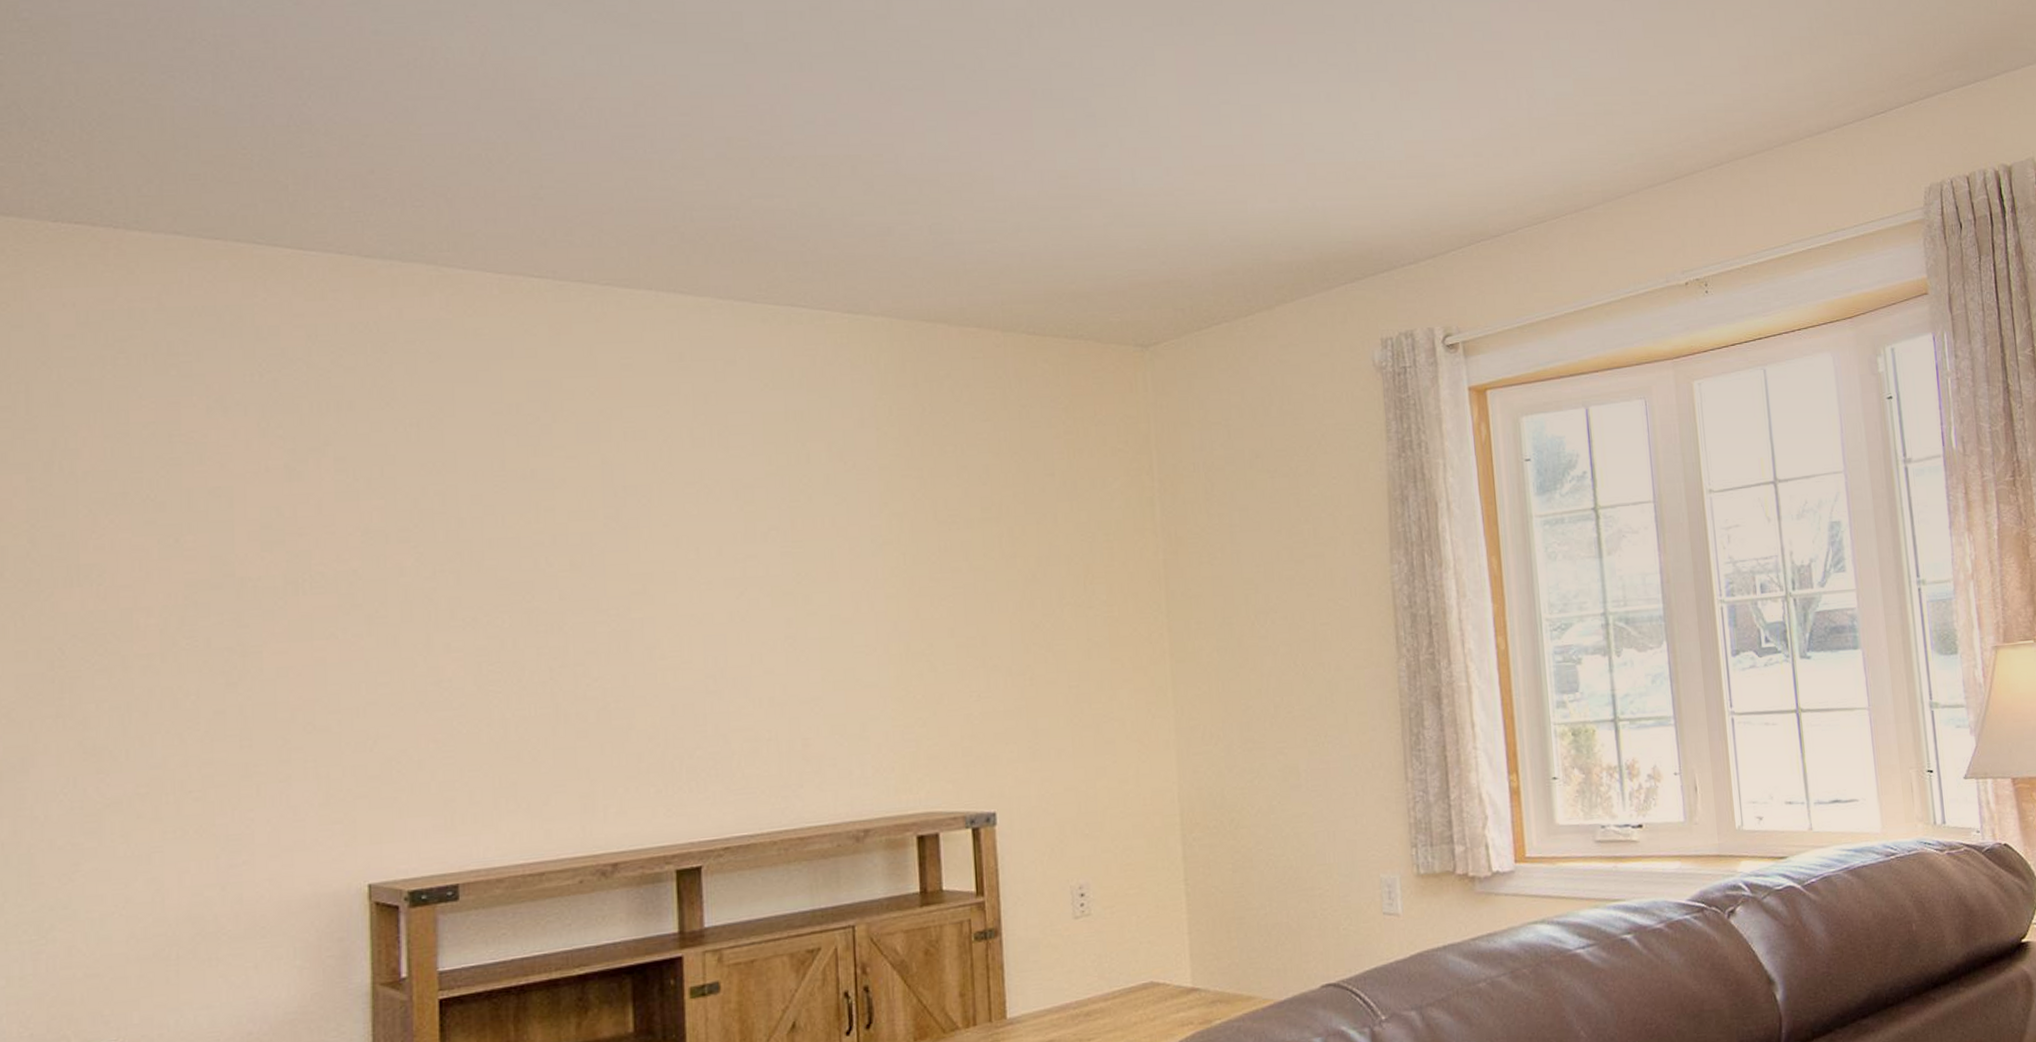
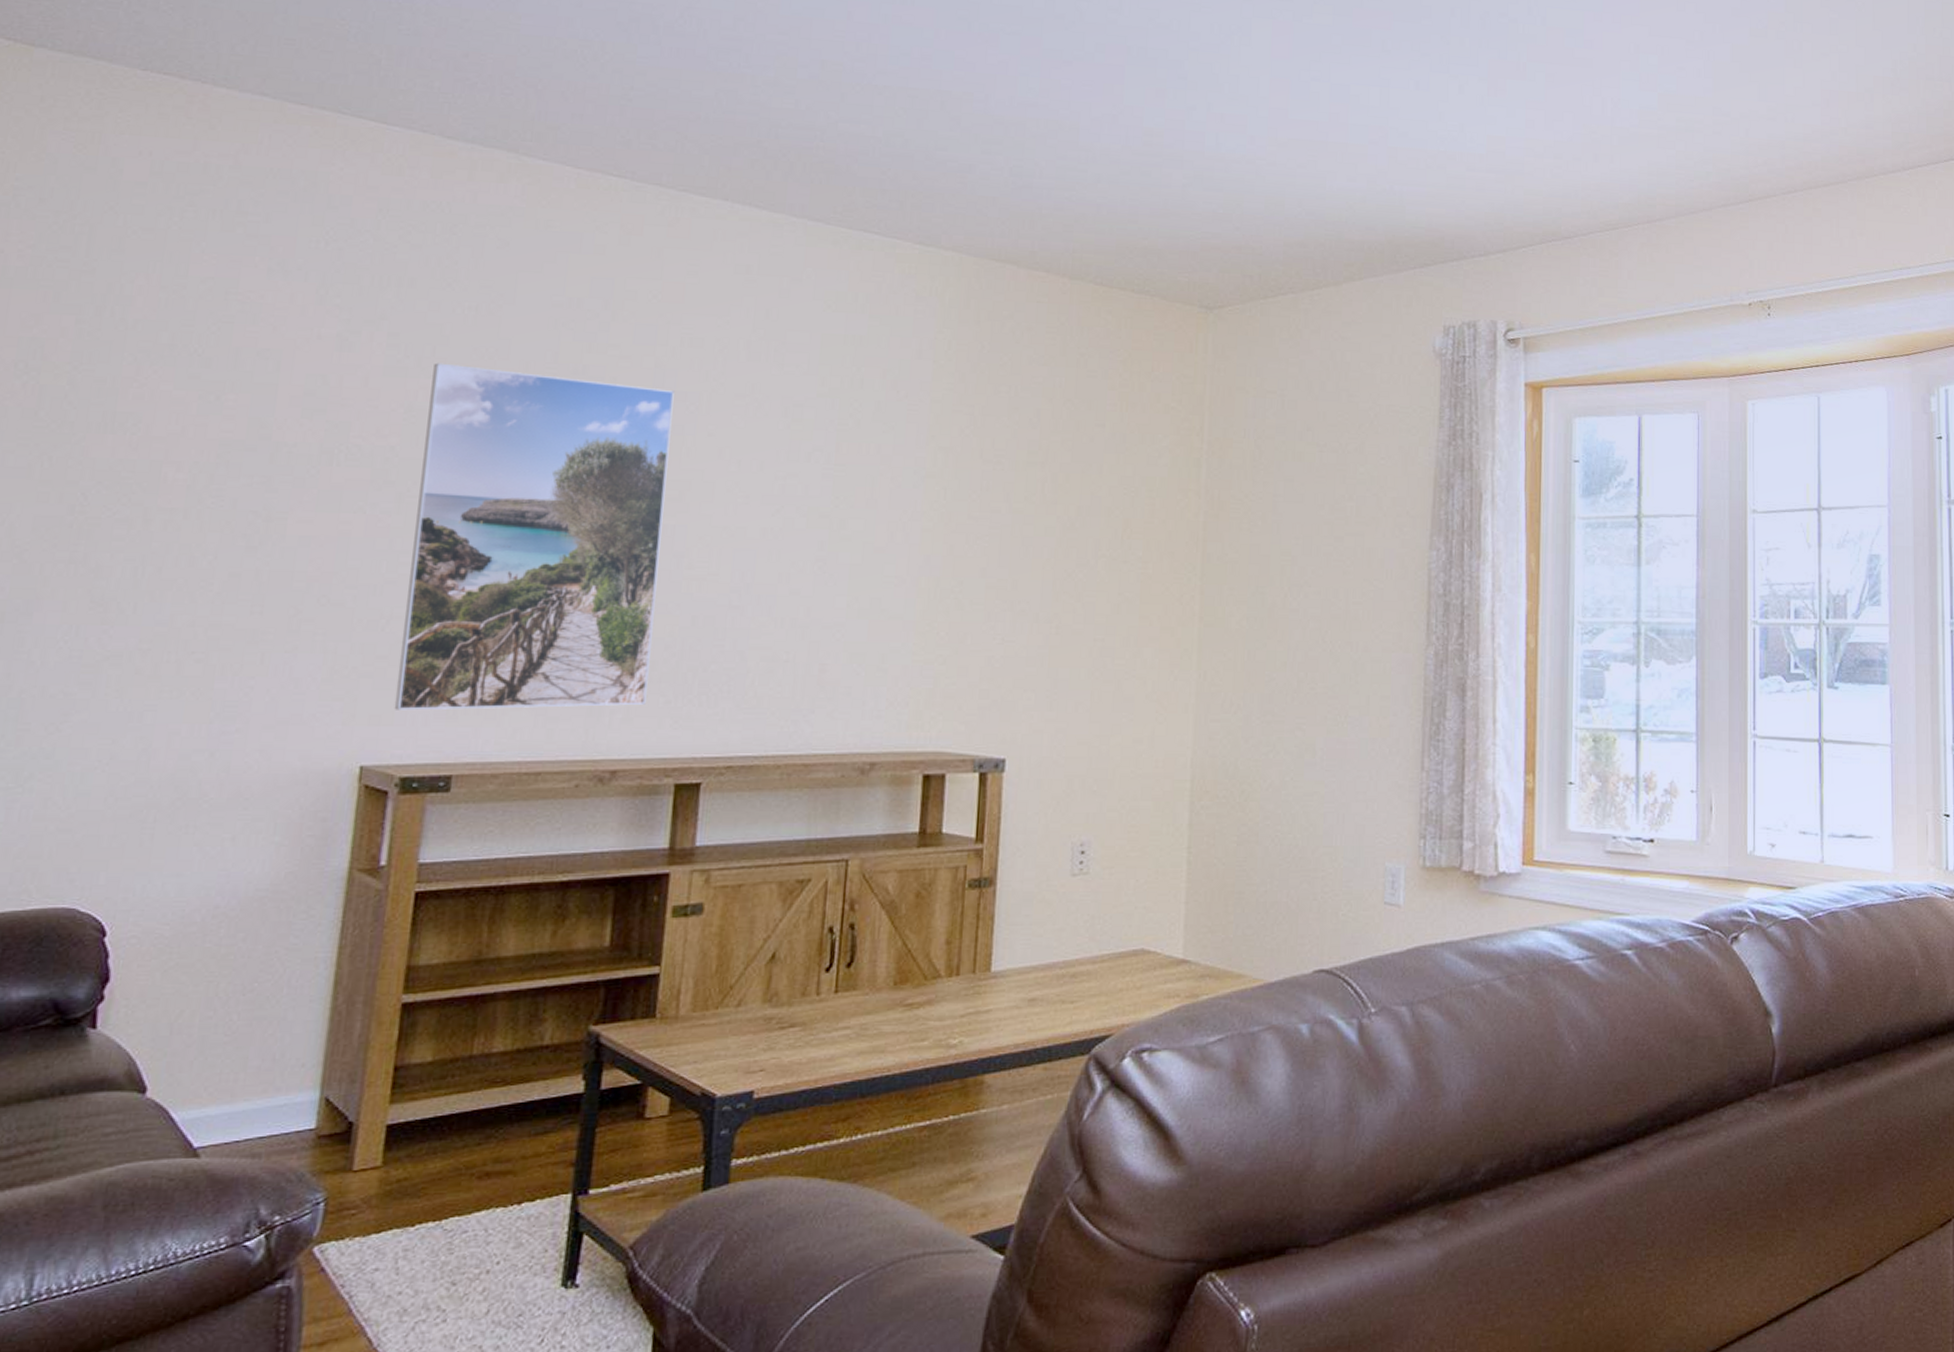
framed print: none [384,482,637,827] -> present [394,363,674,710]

